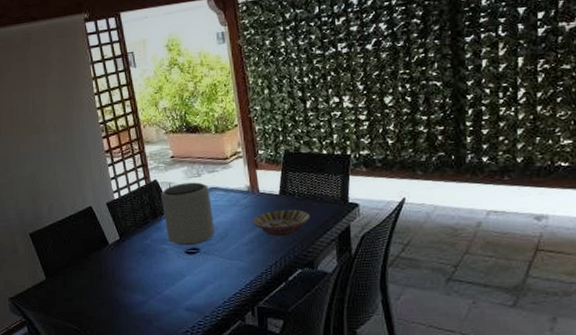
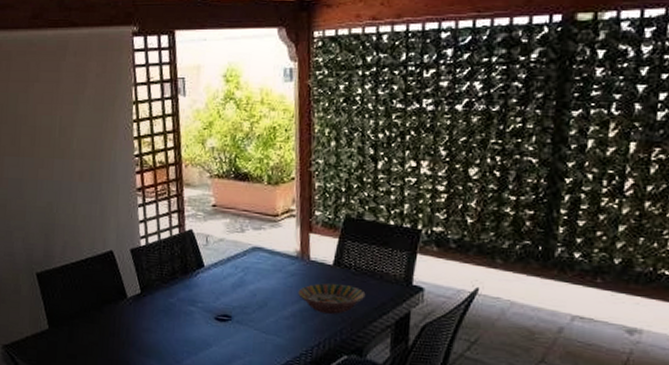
plant pot: present [160,182,216,246] -> none [194,237,254,311]

